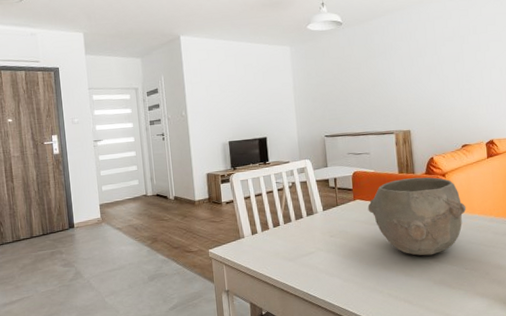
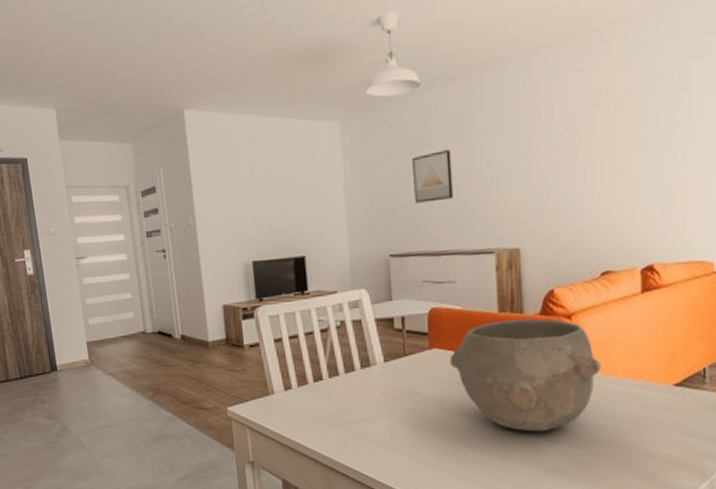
wall art: none [338,66,366,101] -> present [412,150,454,204]

